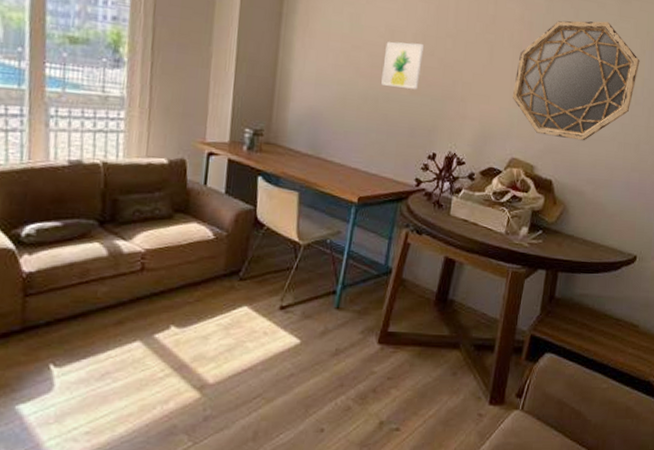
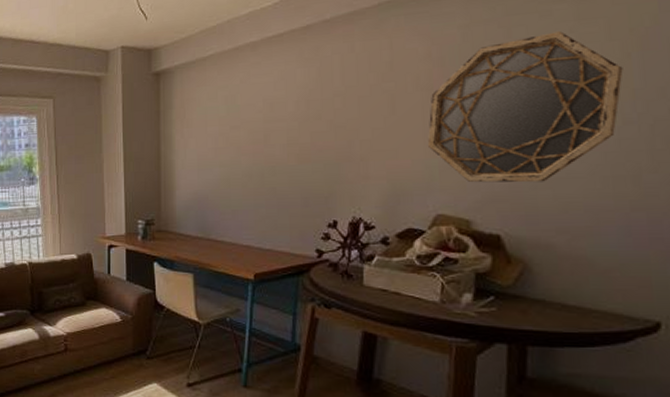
wall art: present [381,42,425,90] -> none [265,110,309,159]

